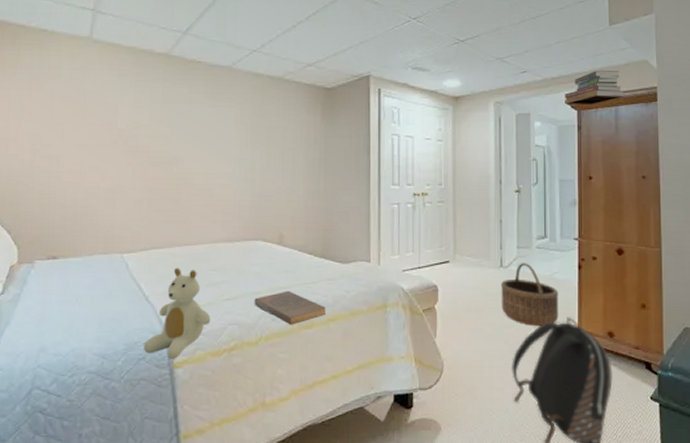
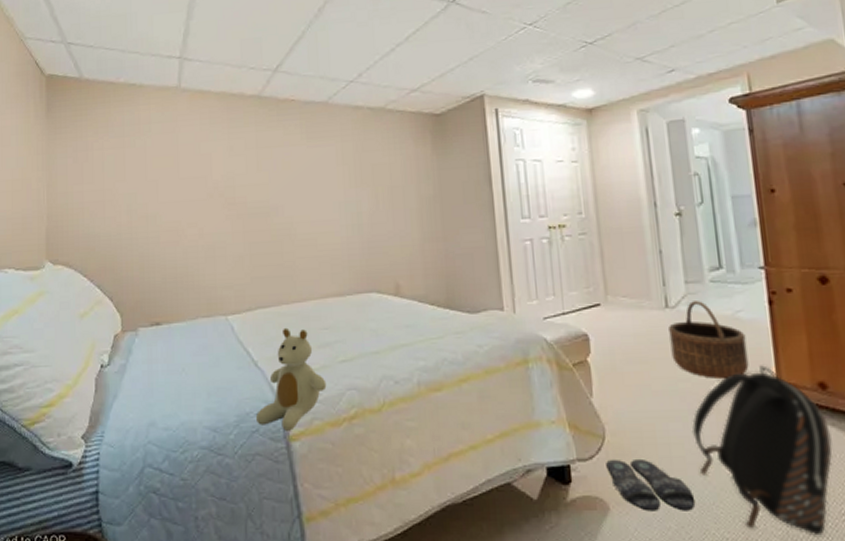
book: present [254,290,326,325] -> none [373,348,456,388]
slippers: none [442,388,507,431] -> present [606,458,694,511]
books: present [565,70,624,104] -> none [727,56,807,103]

